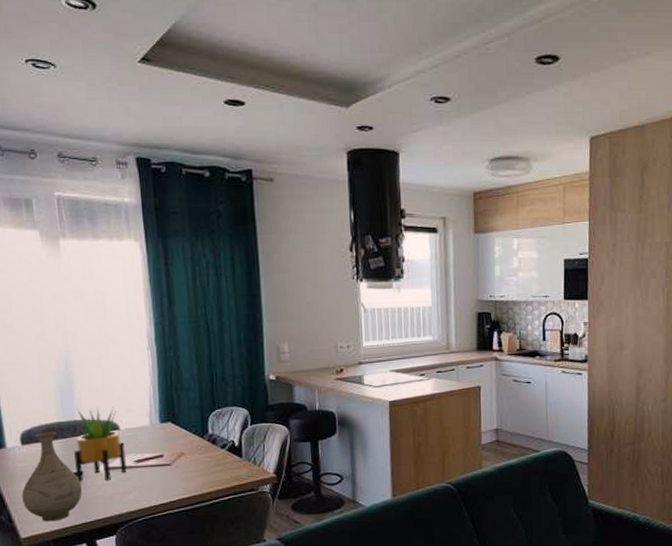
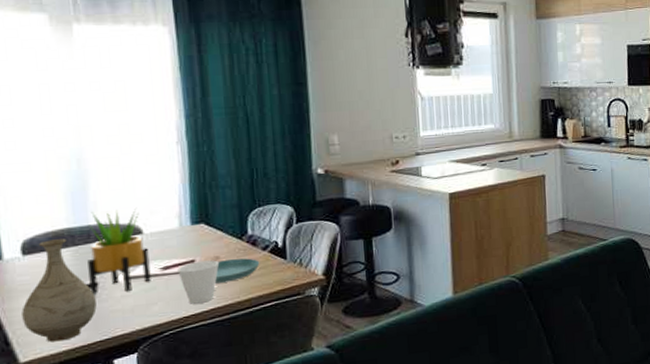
cup: none [149,456,184,494] -> present [177,260,220,304]
saucer: none [180,455,219,477] -> present [214,258,260,283]

